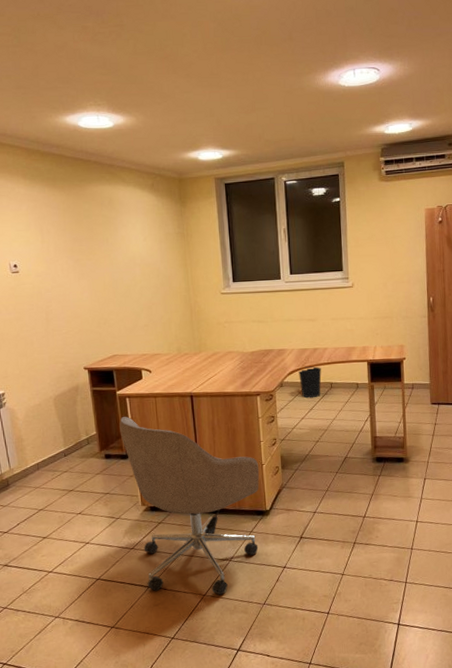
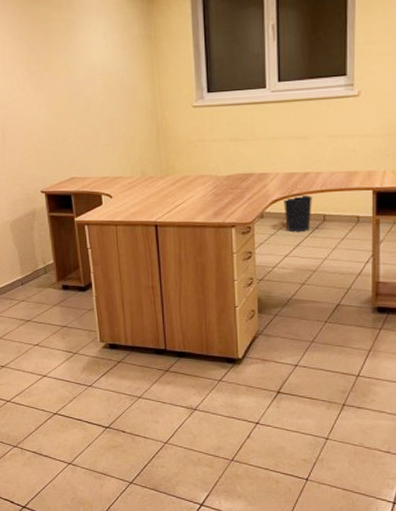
chair: present [119,417,260,595] -> none [77,246,232,445]

